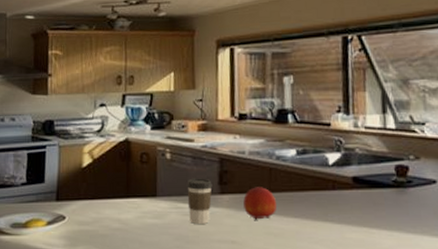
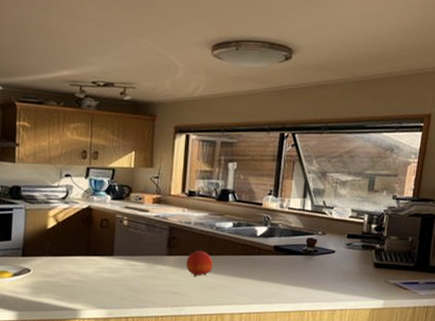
coffee cup: present [187,178,213,225] -> none [140,242,162,279]

